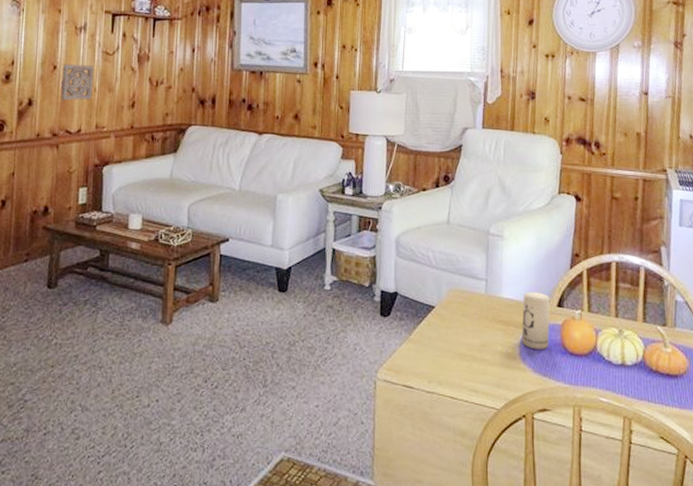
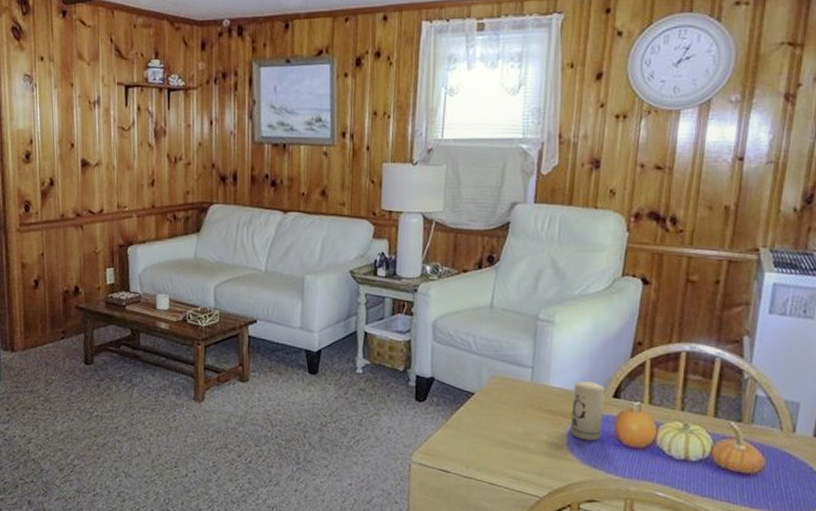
wall ornament: present [61,64,94,100] -> none [79,141,112,179]

